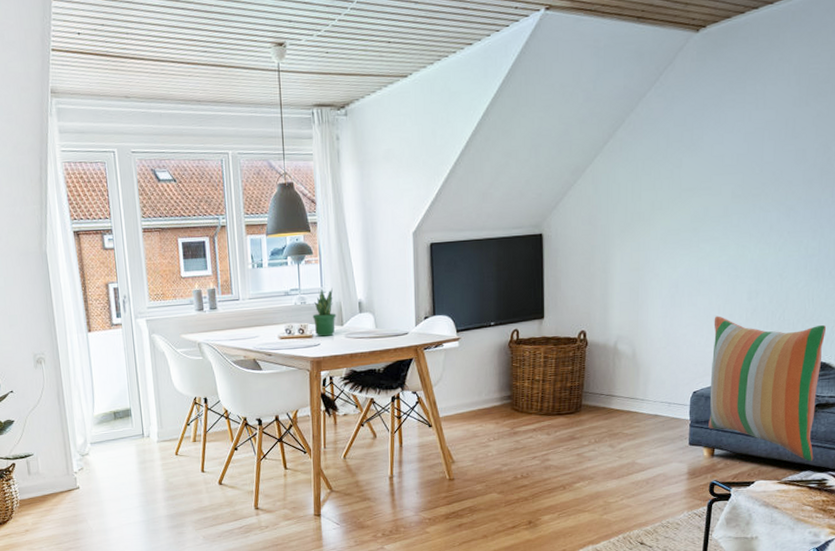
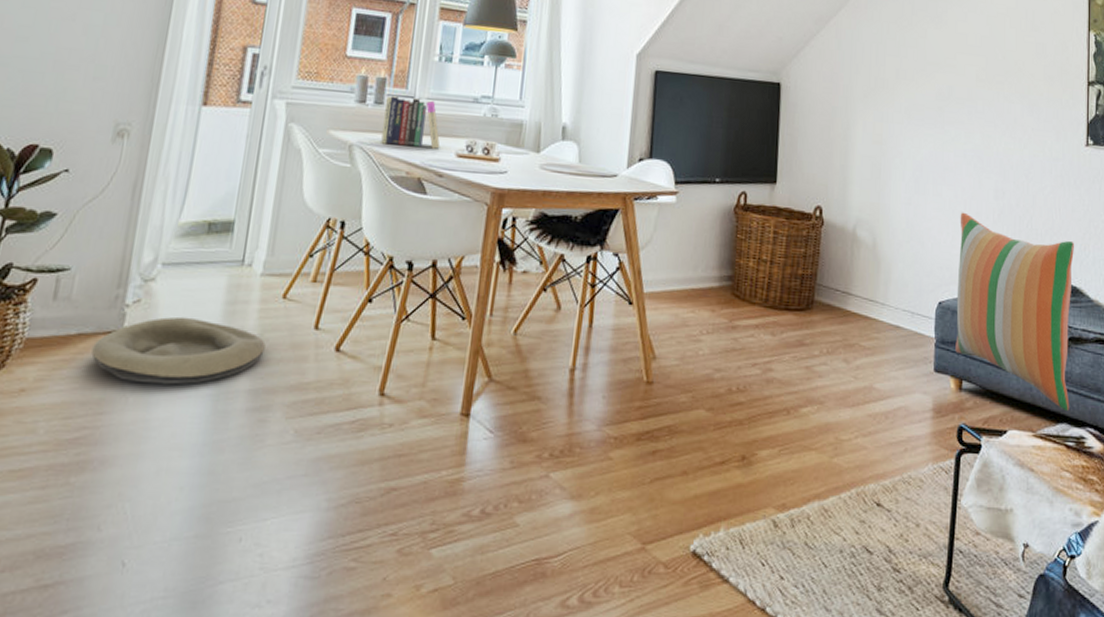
dog bed: none [61,475,172,518] -> present [91,316,266,385]
books: none [218,299,266,339] -> present [381,95,441,149]
planter: present [312,288,336,337] -> none [503,101,533,164]

